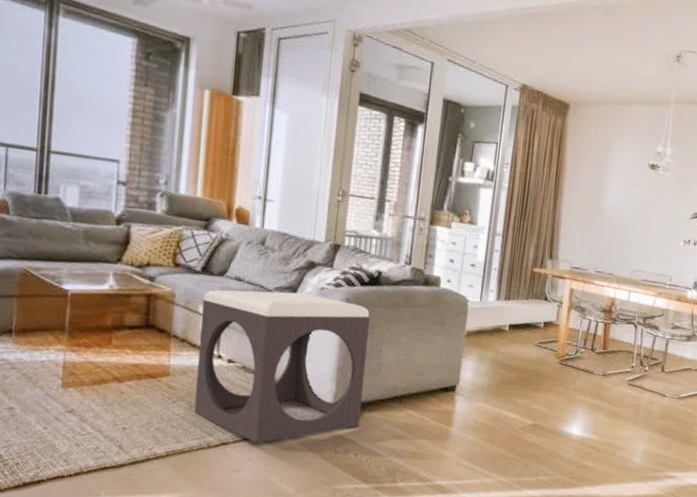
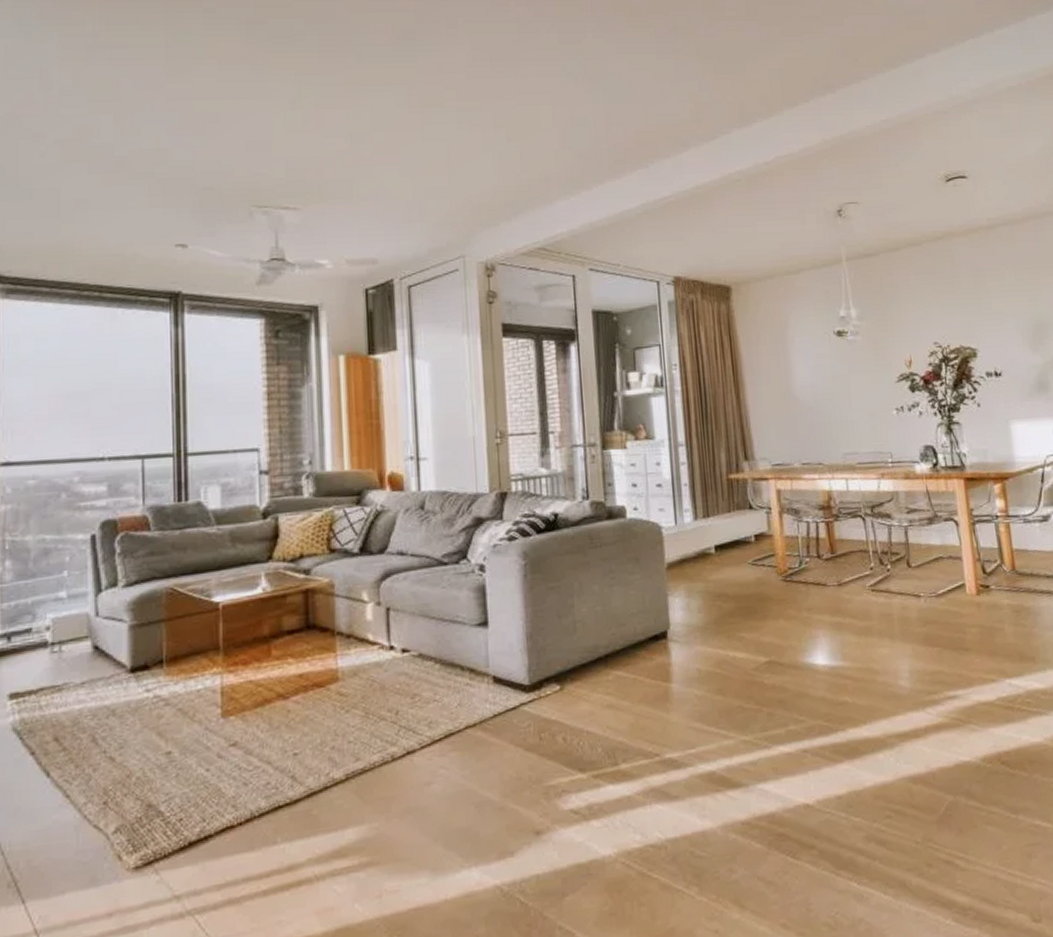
footstool: present [193,289,370,443] -> none [364,555,562,745]

